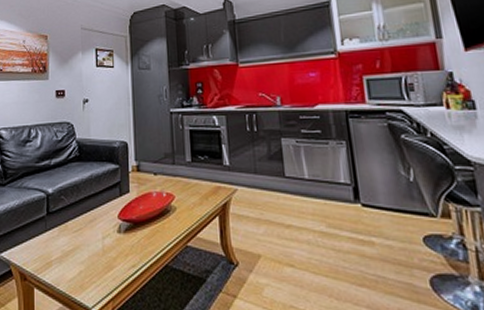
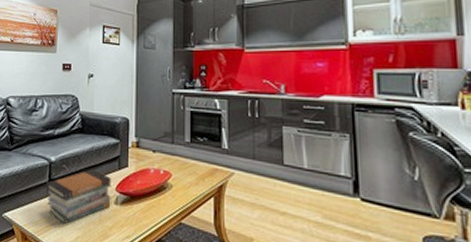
book stack: none [45,198,114,260] -> present [47,169,112,225]

